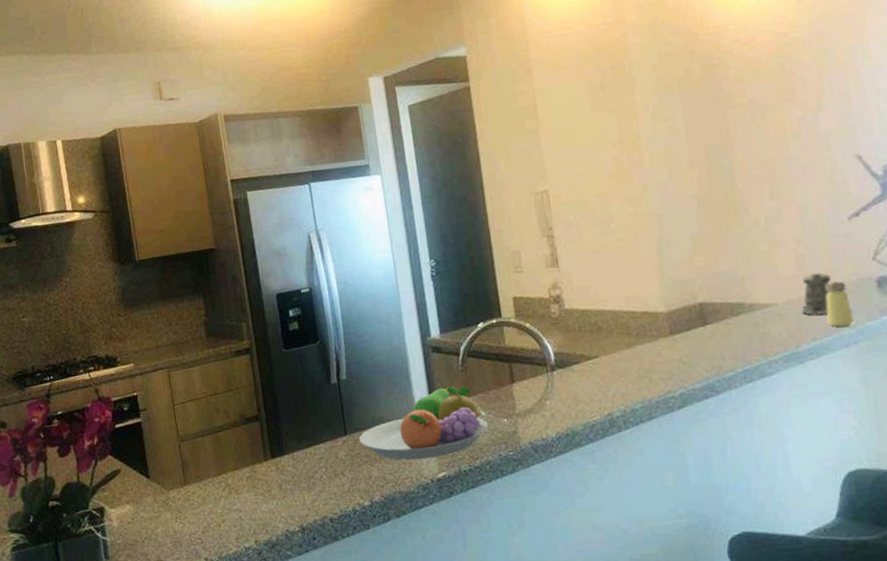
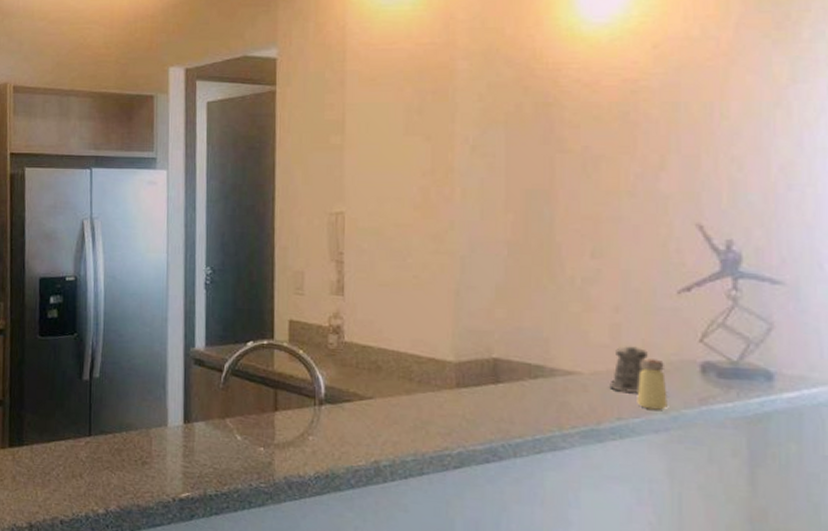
fruit bowl: present [359,386,489,460] -> none [103,403,243,476]

